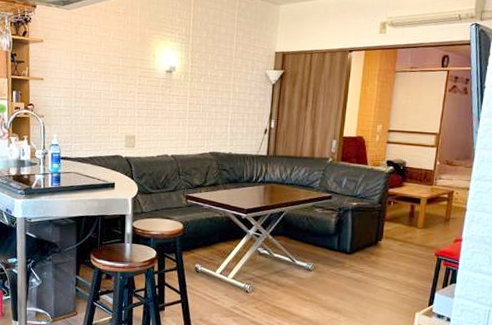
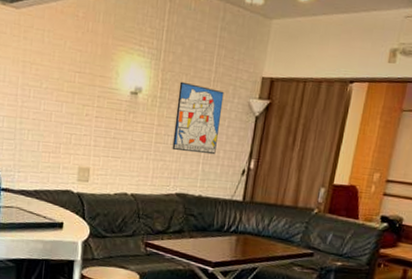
wall art: none [204,60,245,118] -> present [172,81,224,155]

